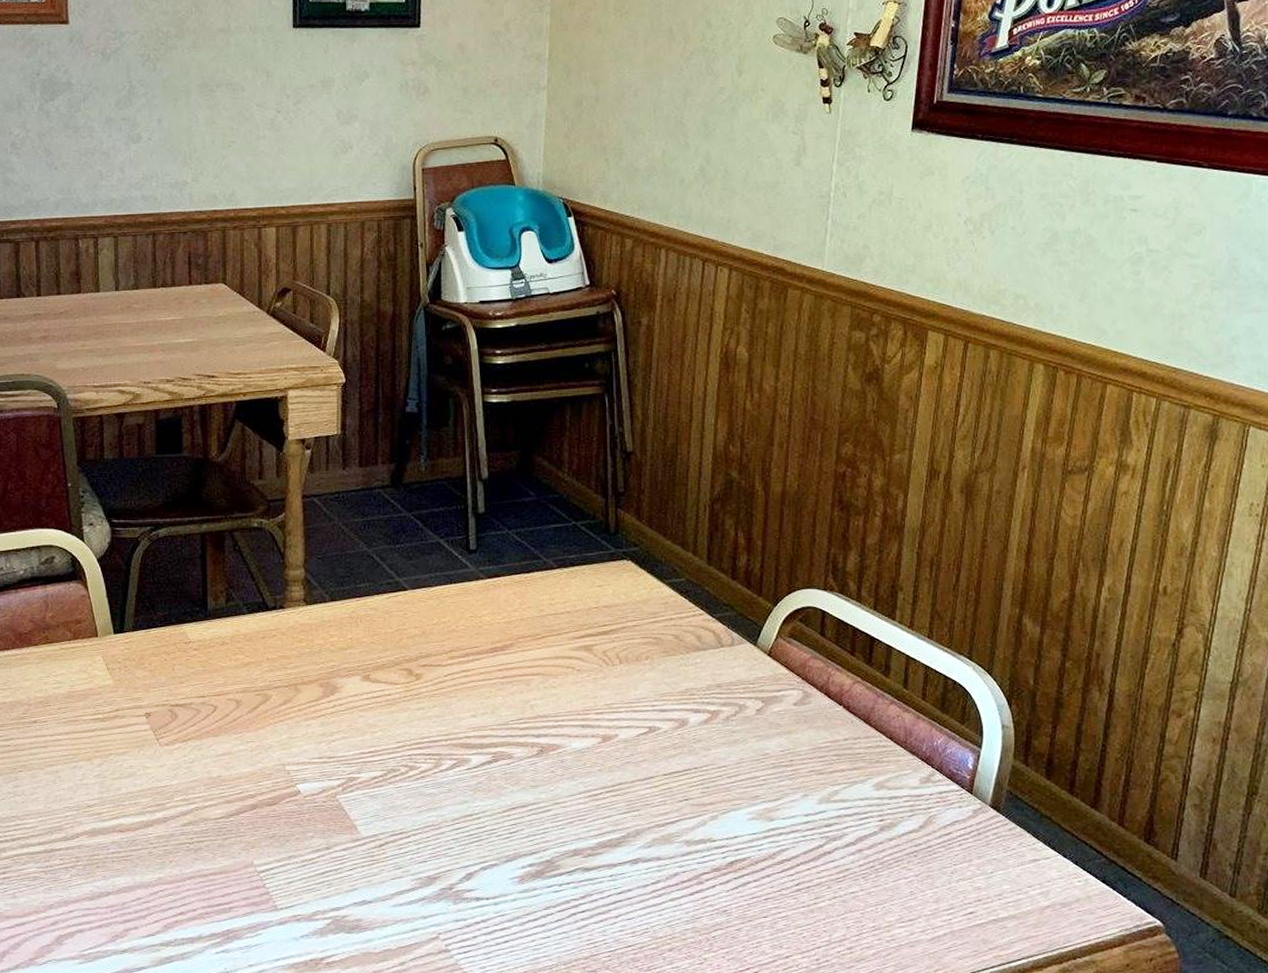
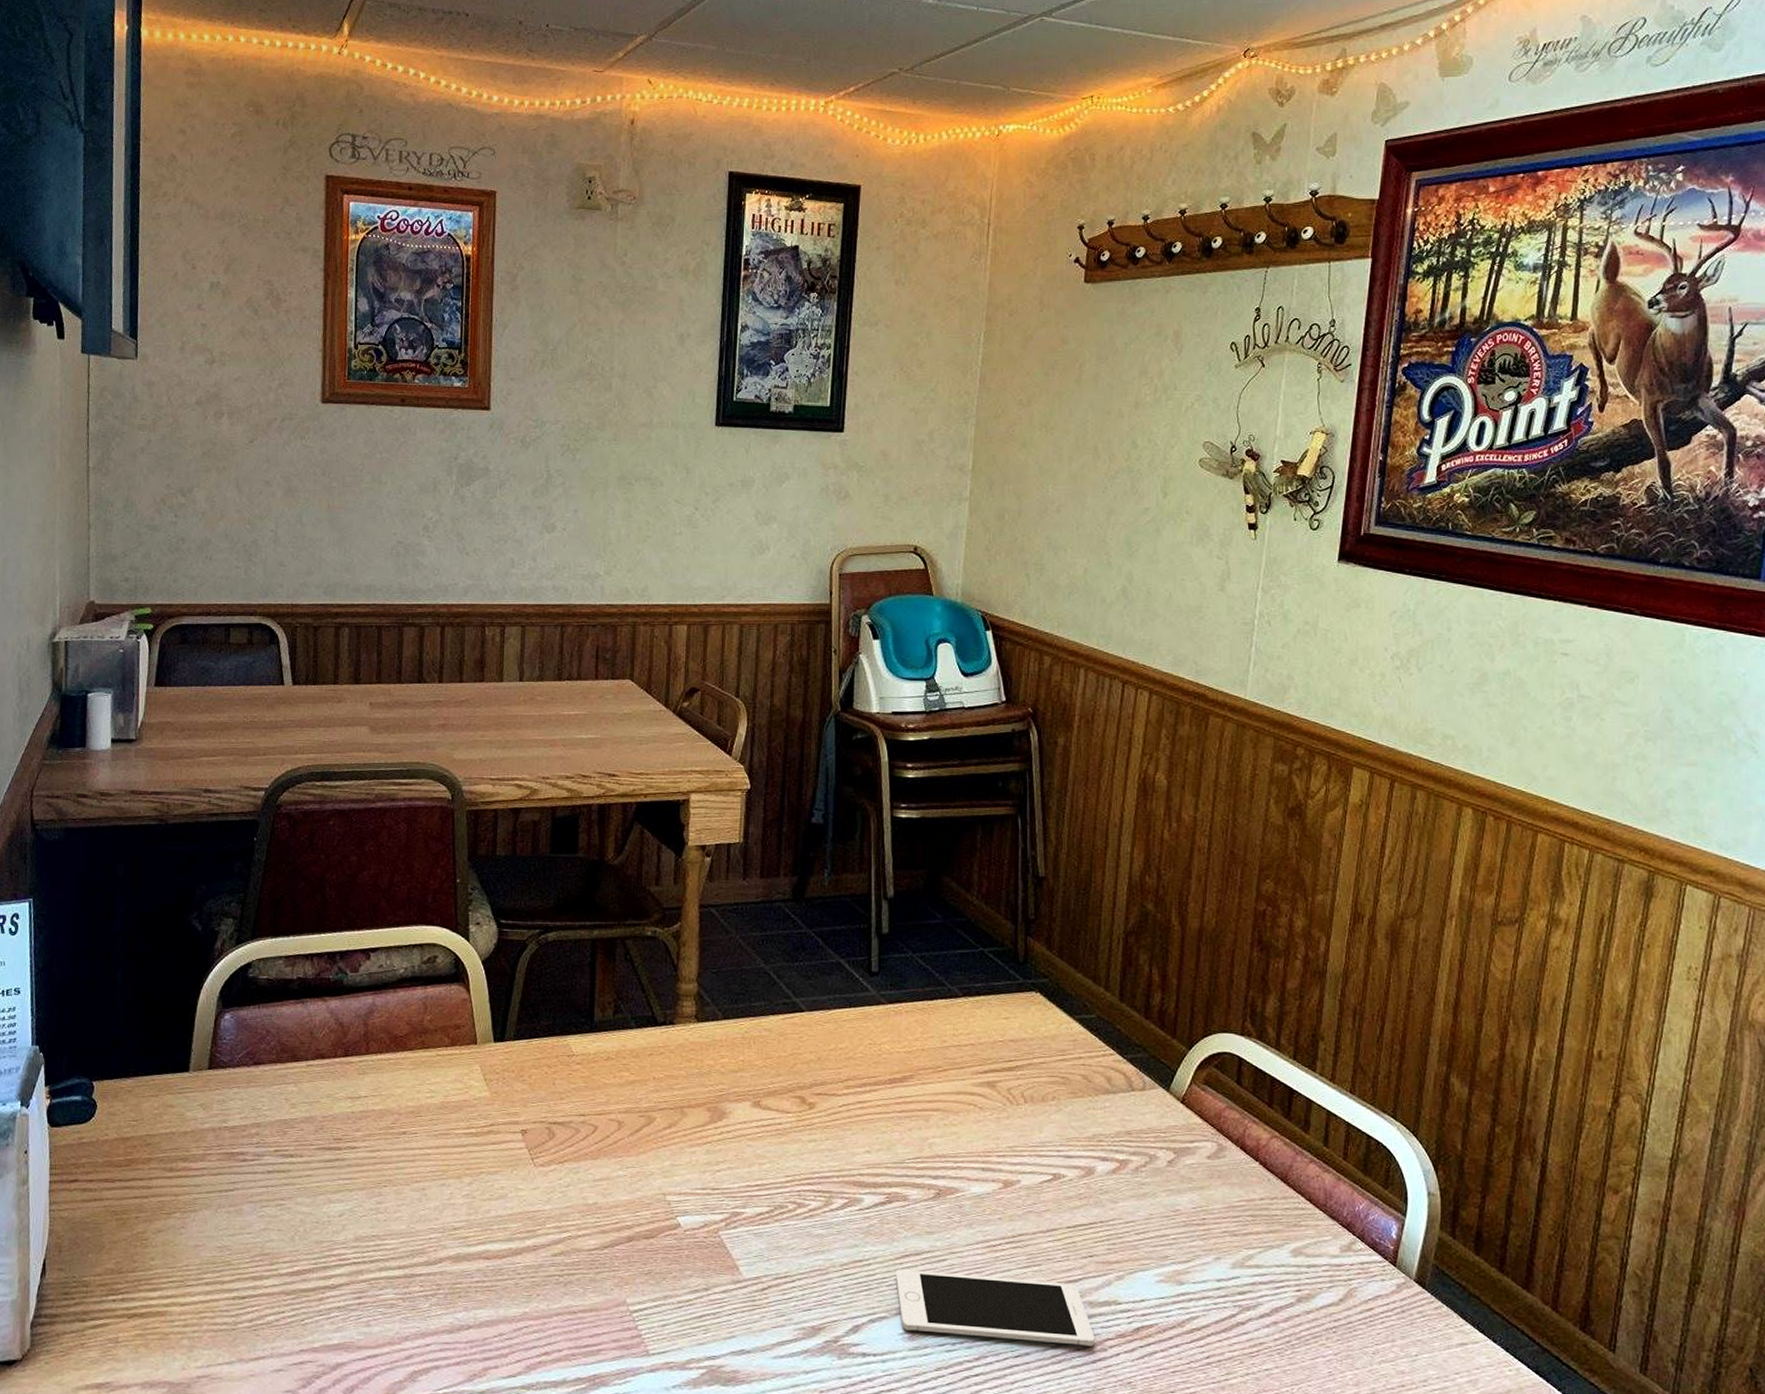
cell phone: none [504,821,692,880] -> present [895,1269,1095,1346]

